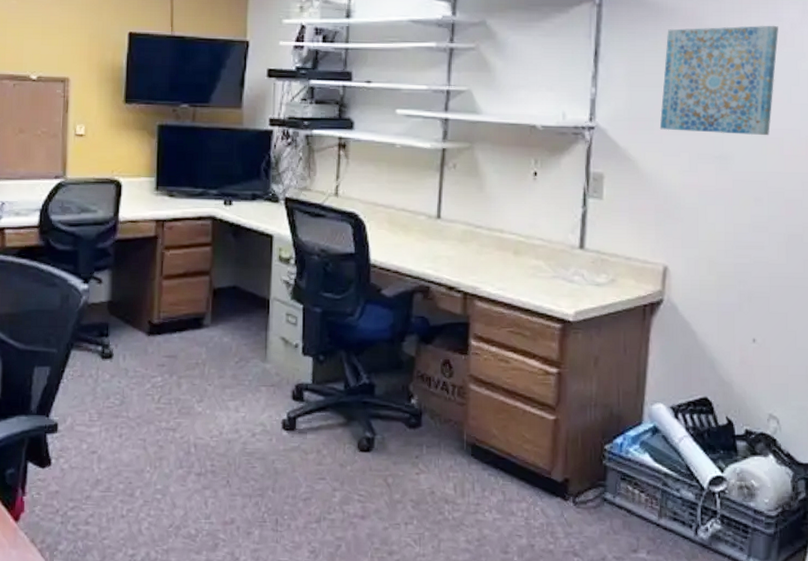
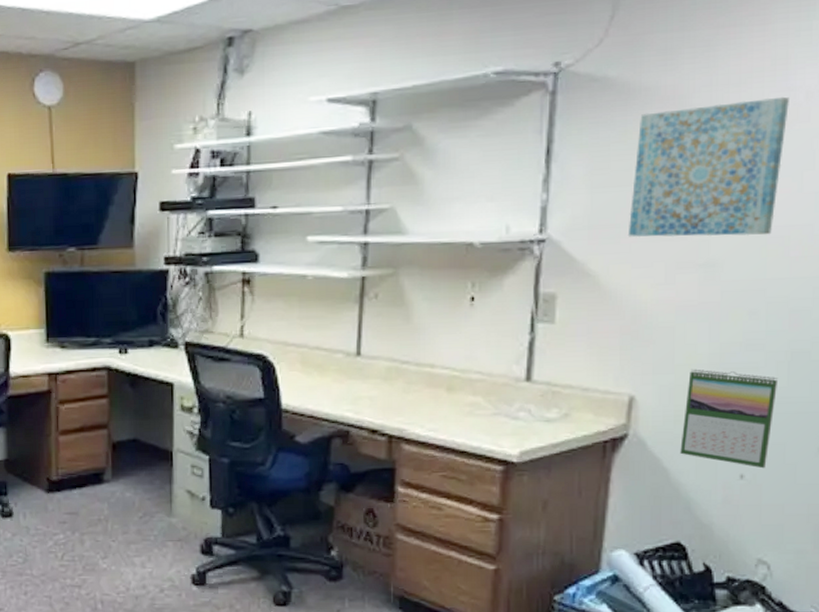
calendar: none [705,245,779,334] -> present [680,369,777,469]

